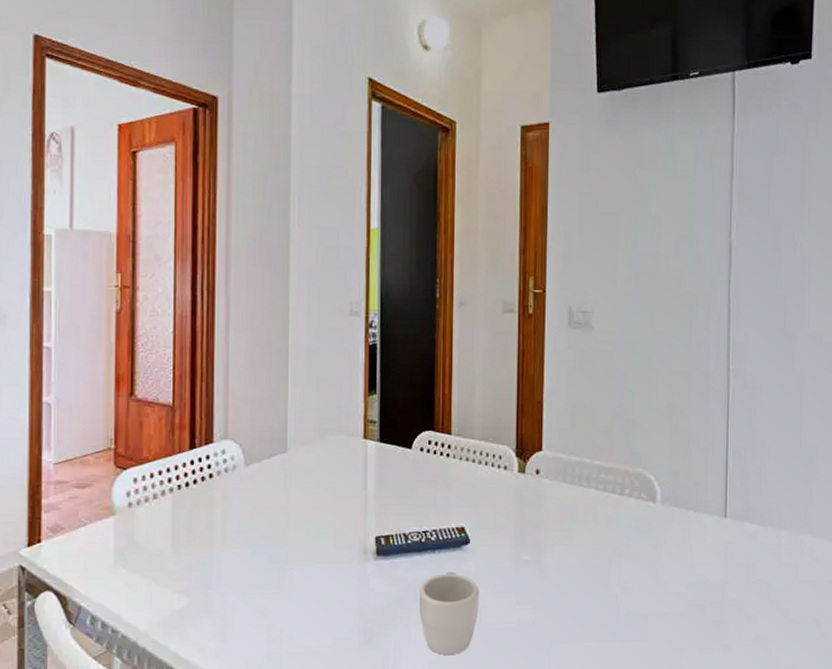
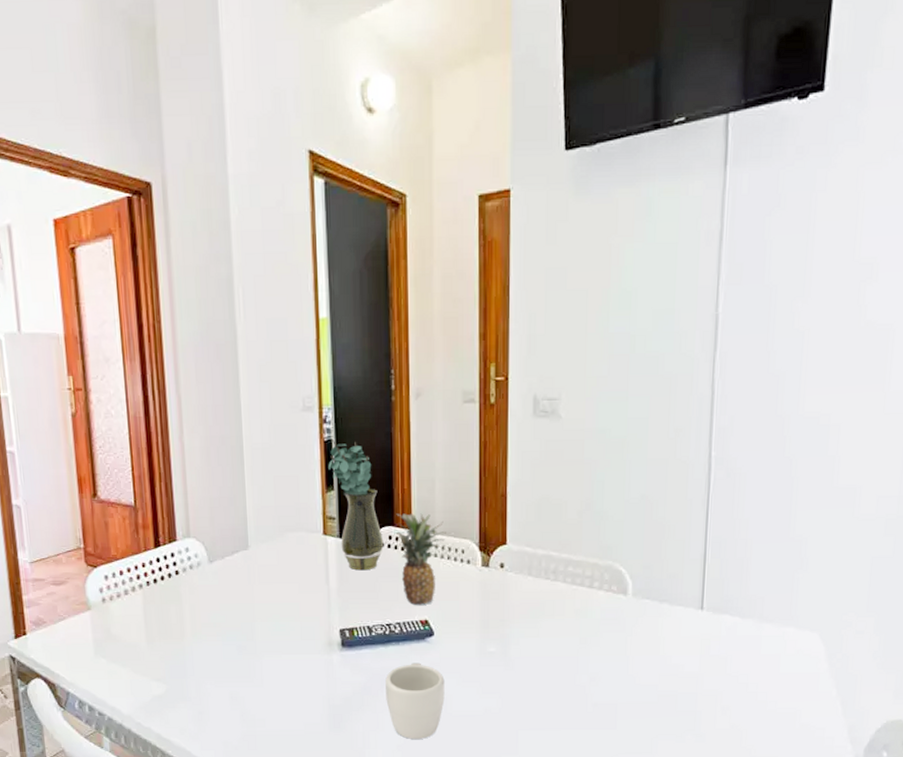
vase: none [372,344,423,476] -> present [328,440,384,571]
fruit: none [436,418,484,511] -> present [396,513,446,605]

